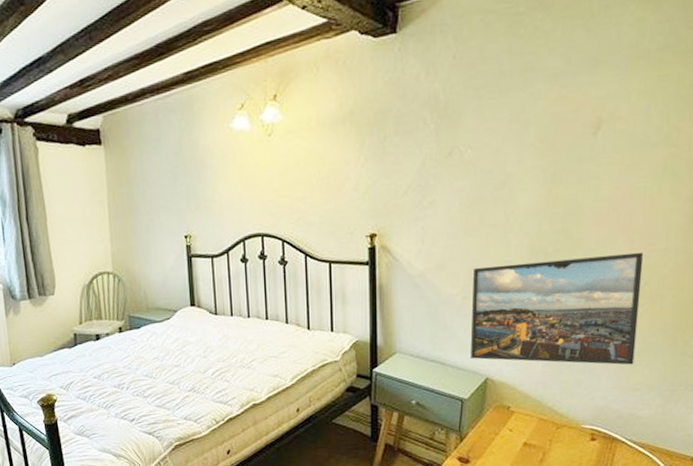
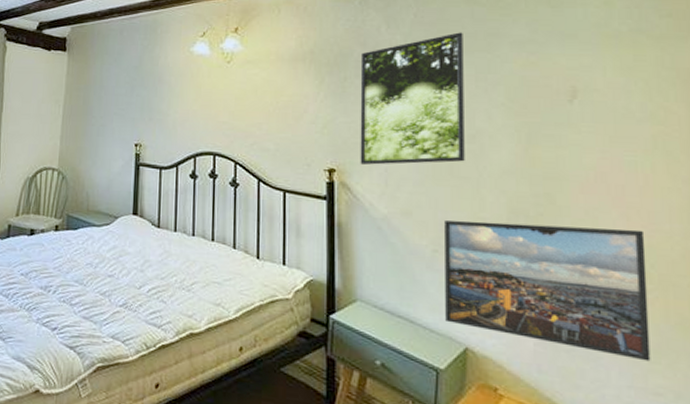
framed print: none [399,71,500,225] -> present [360,32,465,165]

